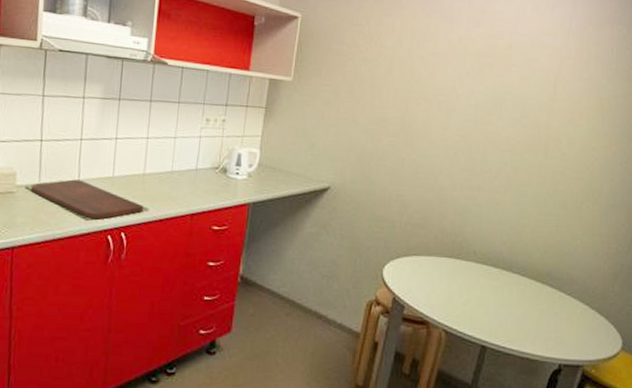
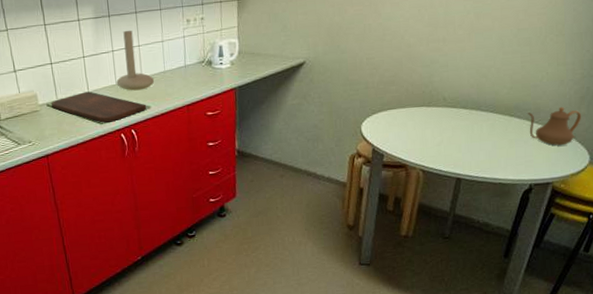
paper towel holder: none [113,118,159,189] -> present [116,30,155,91]
teapot: none [560,280,615,325] -> present [527,106,582,146]

